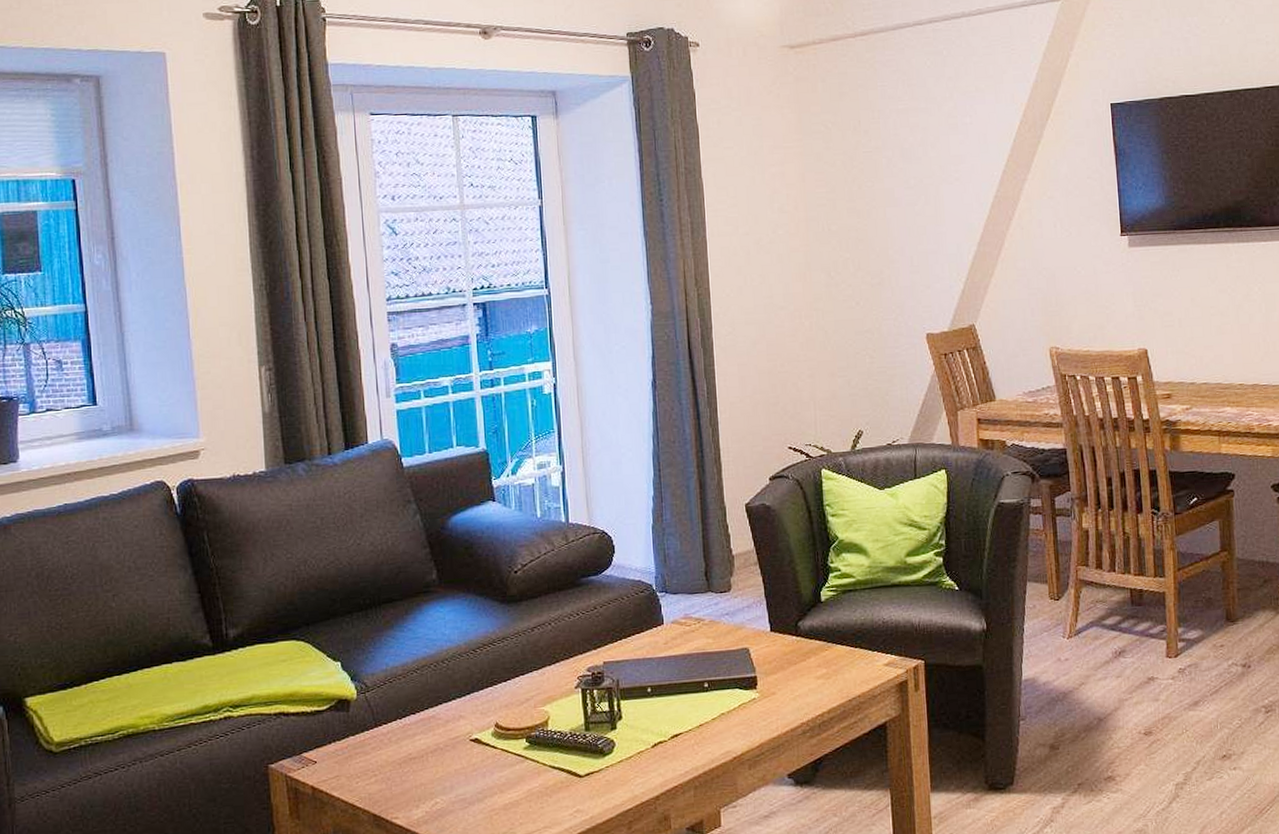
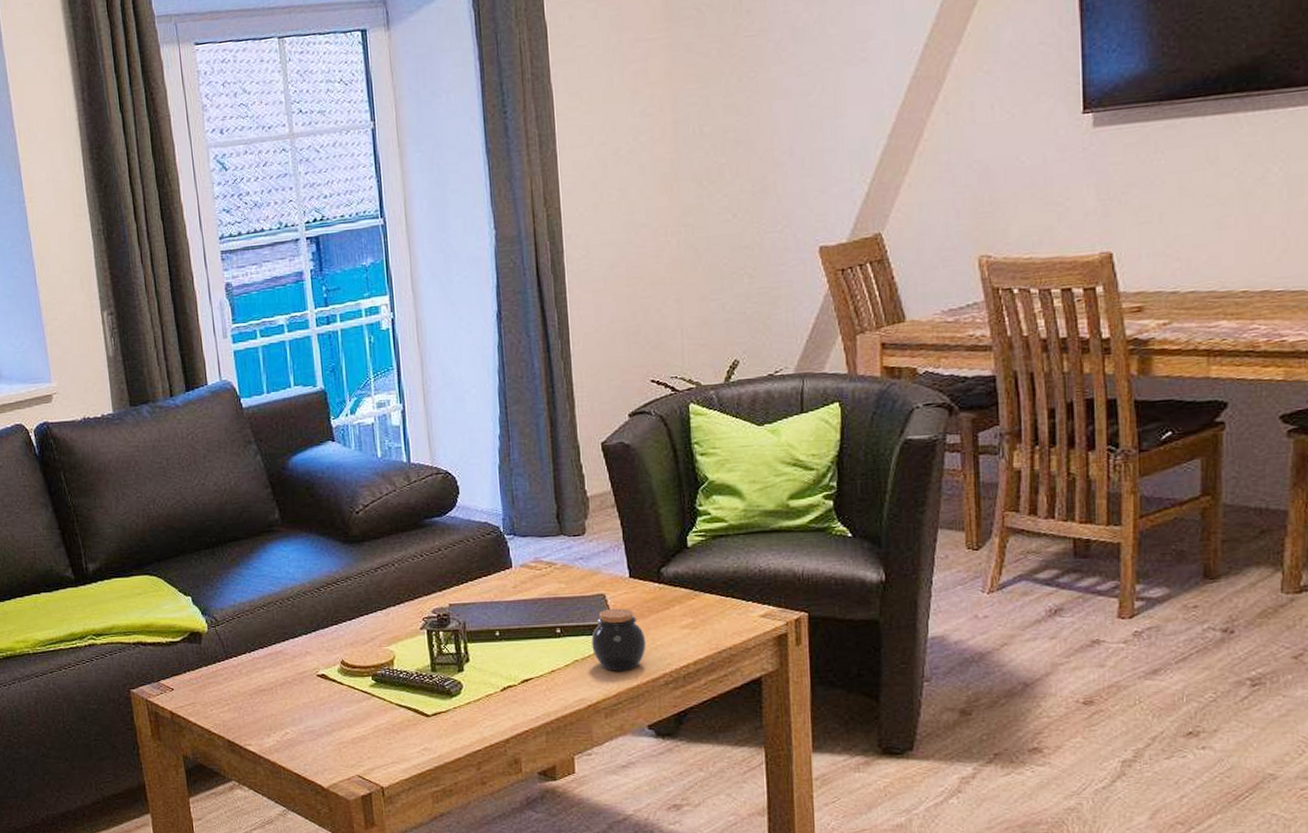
jar: none [736,661,786,723] -> present [591,608,647,671]

